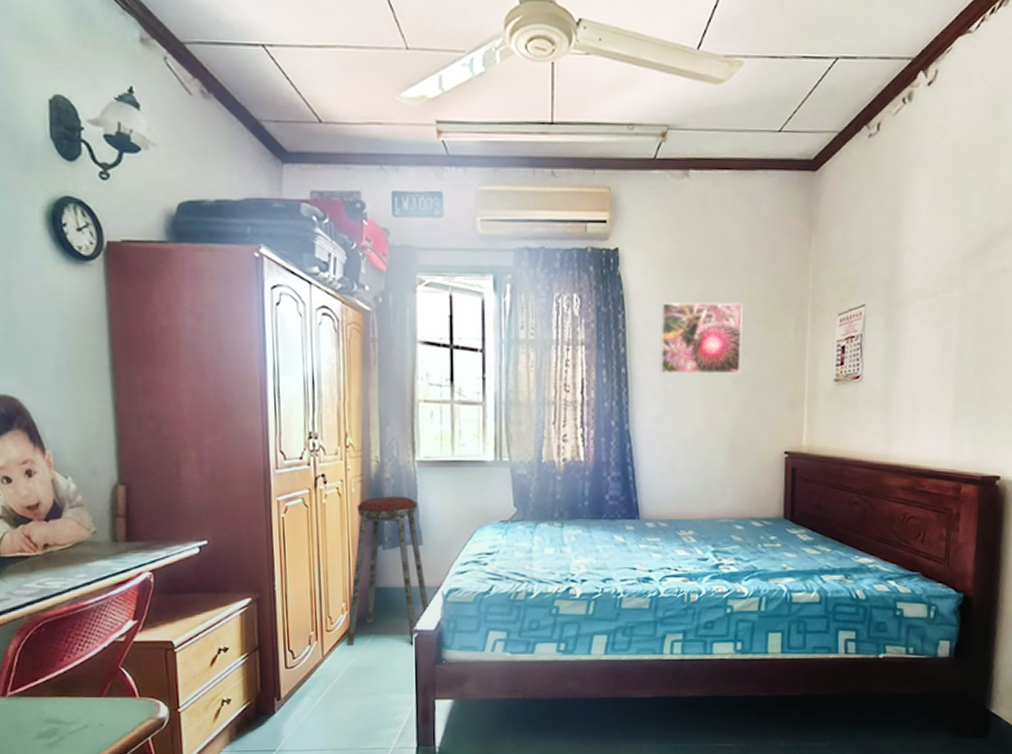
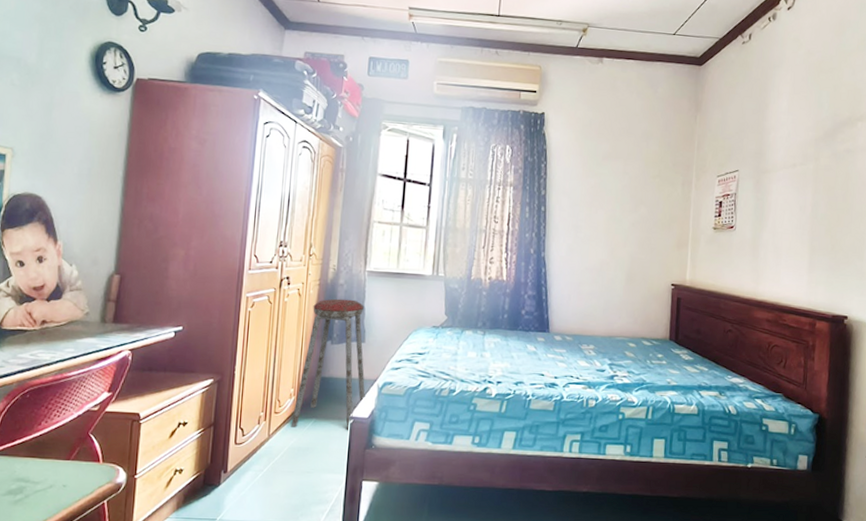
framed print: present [659,302,743,375] -> none [572,157,641,218]

